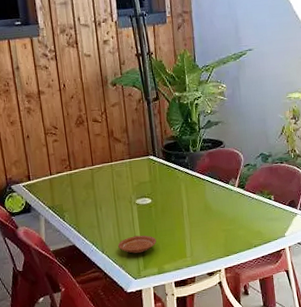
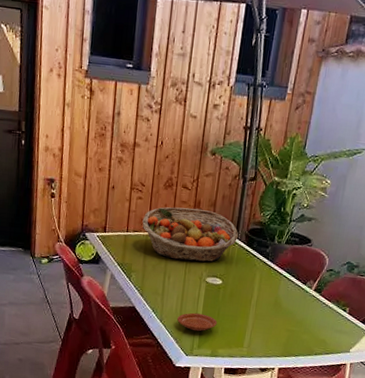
fruit basket: none [63,137,156,191] -> present [142,207,239,262]

